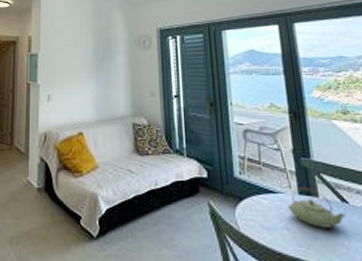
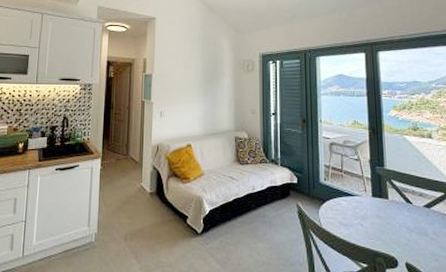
teapot: present [287,188,346,228] -> none [362,192,409,224]

